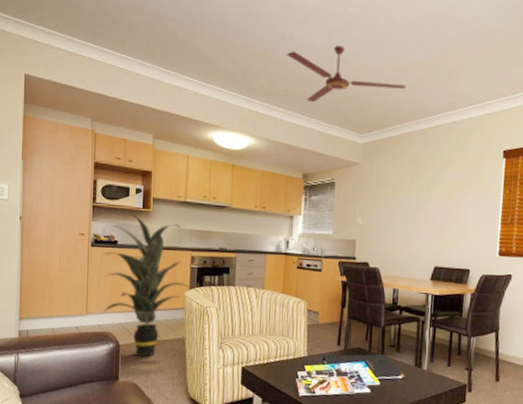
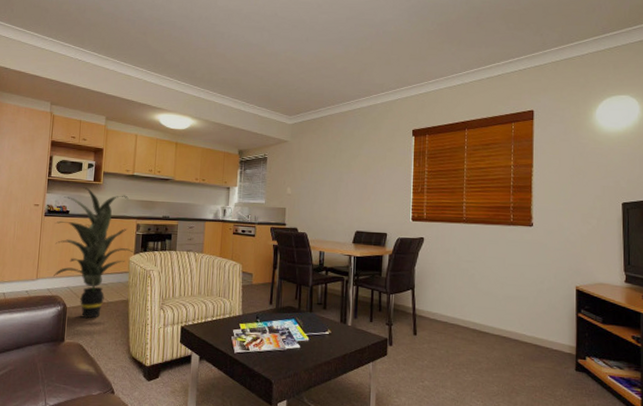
ceiling fan: present [286,45,407,103] -> none [224,42,328,90]

